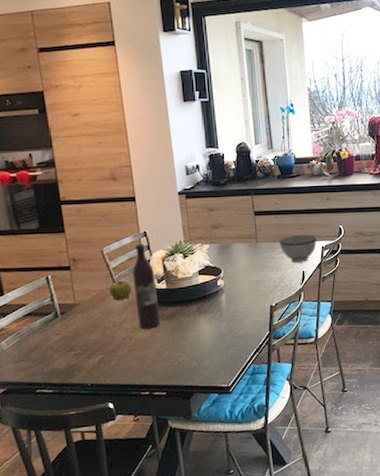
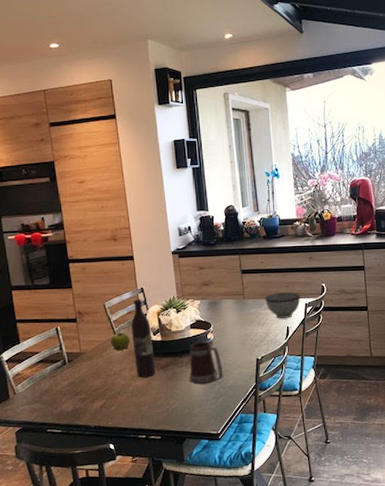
mug: none [197,288,235,335] -> present [189,341,223,385]

